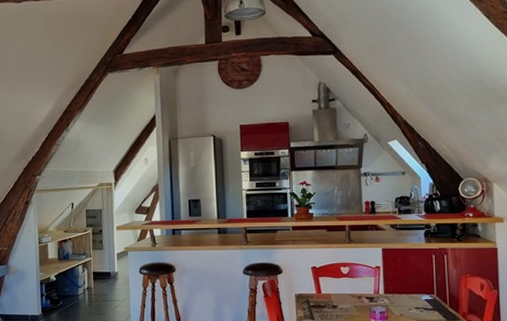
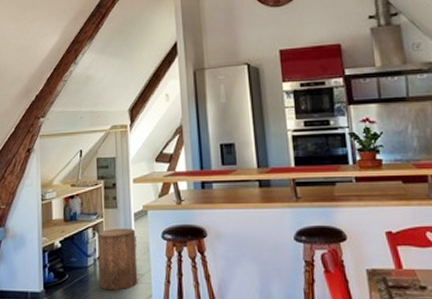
stool: none [87,265,120,313] -> present [98,228,138,291]

